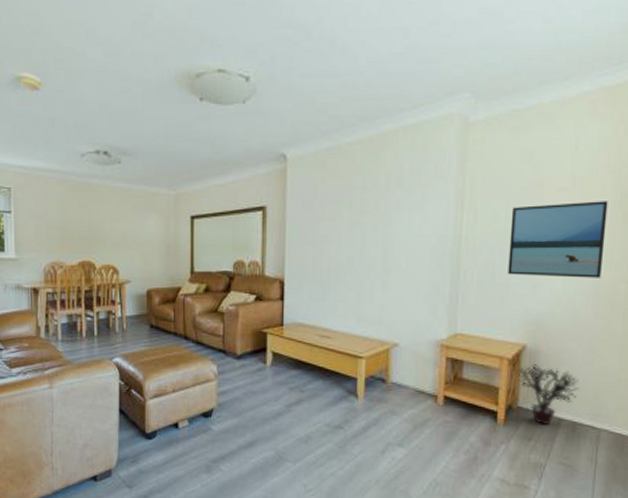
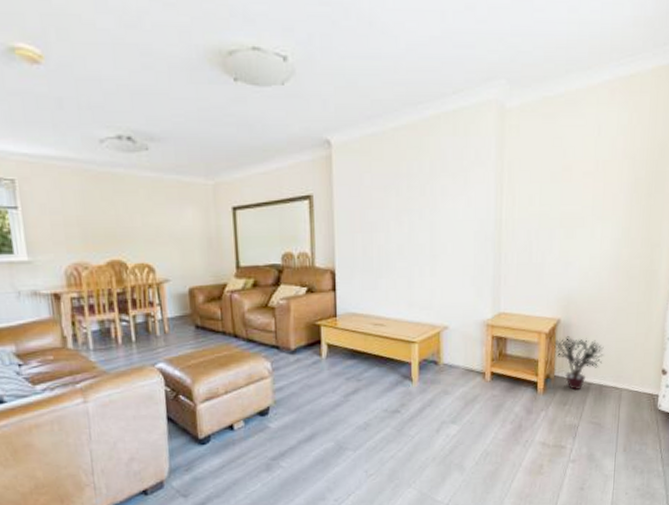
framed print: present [508,201,608,278] -> none [543,184,625,255]

